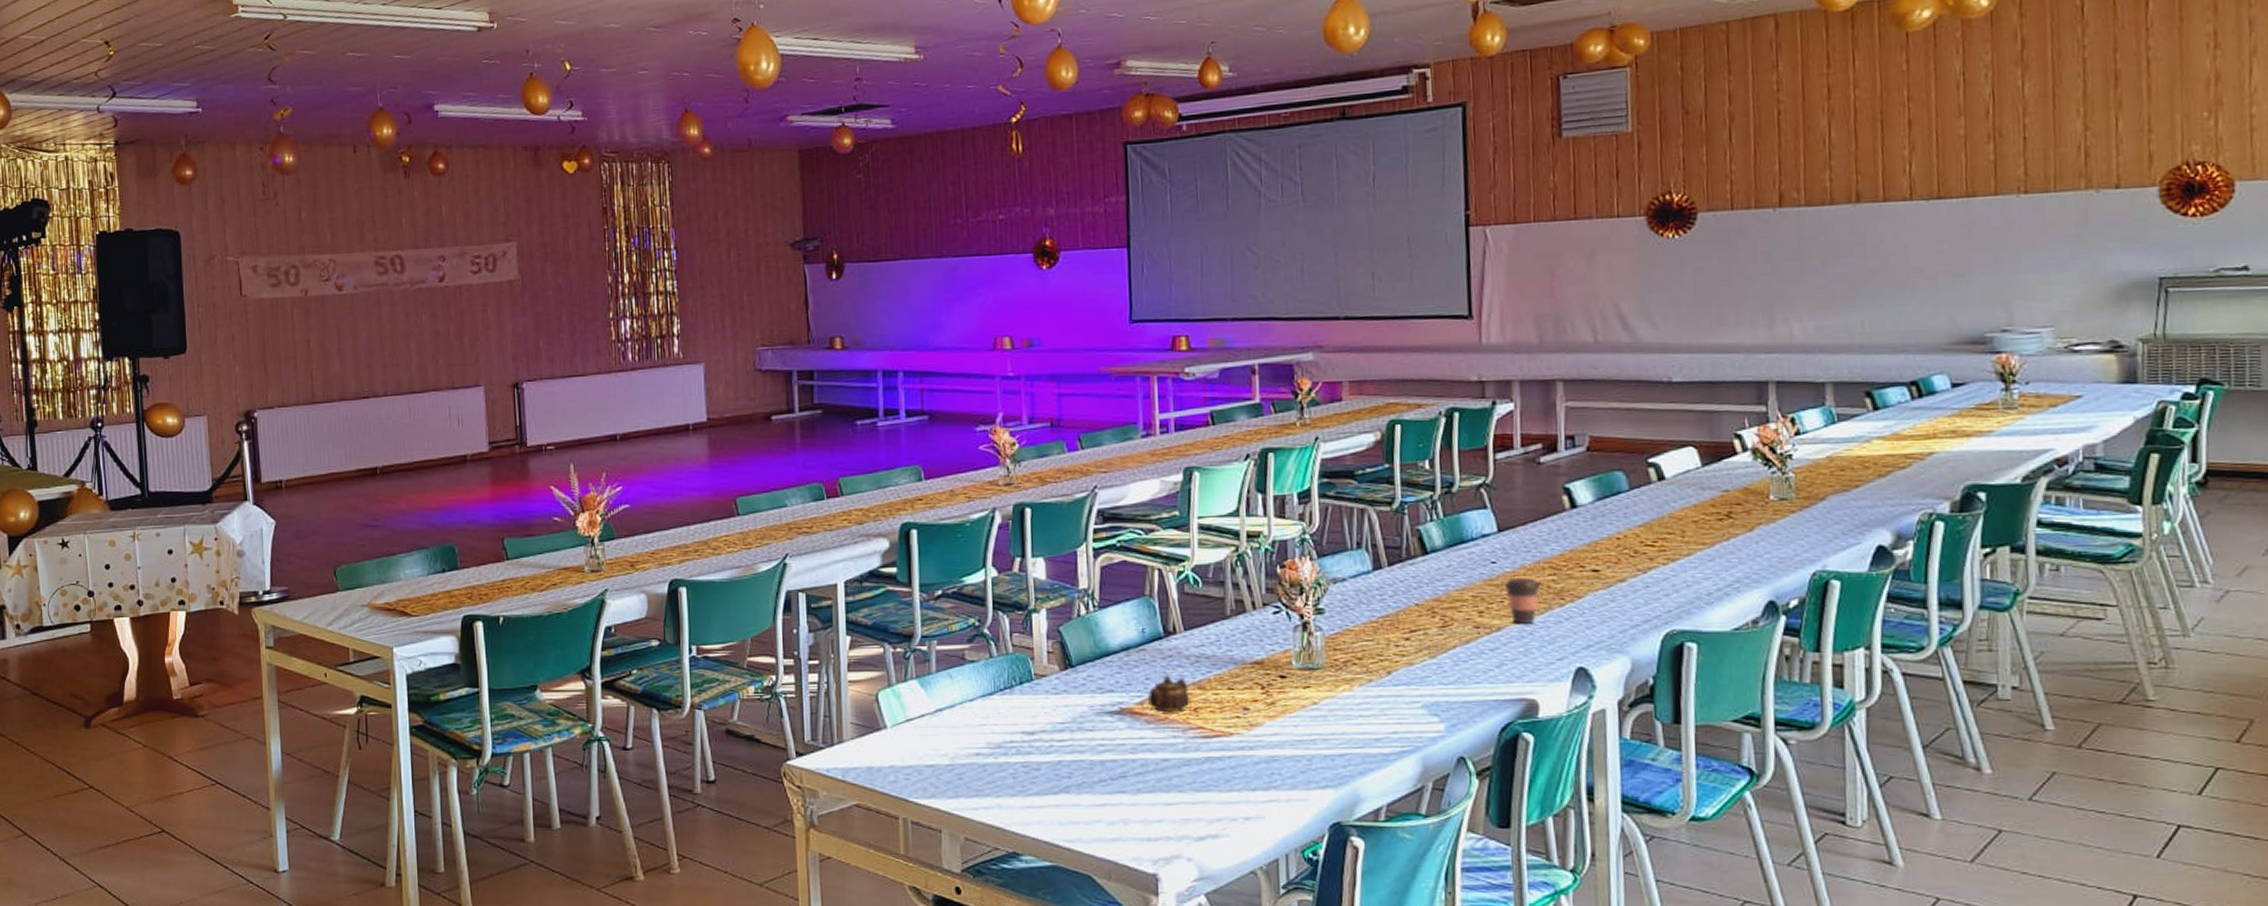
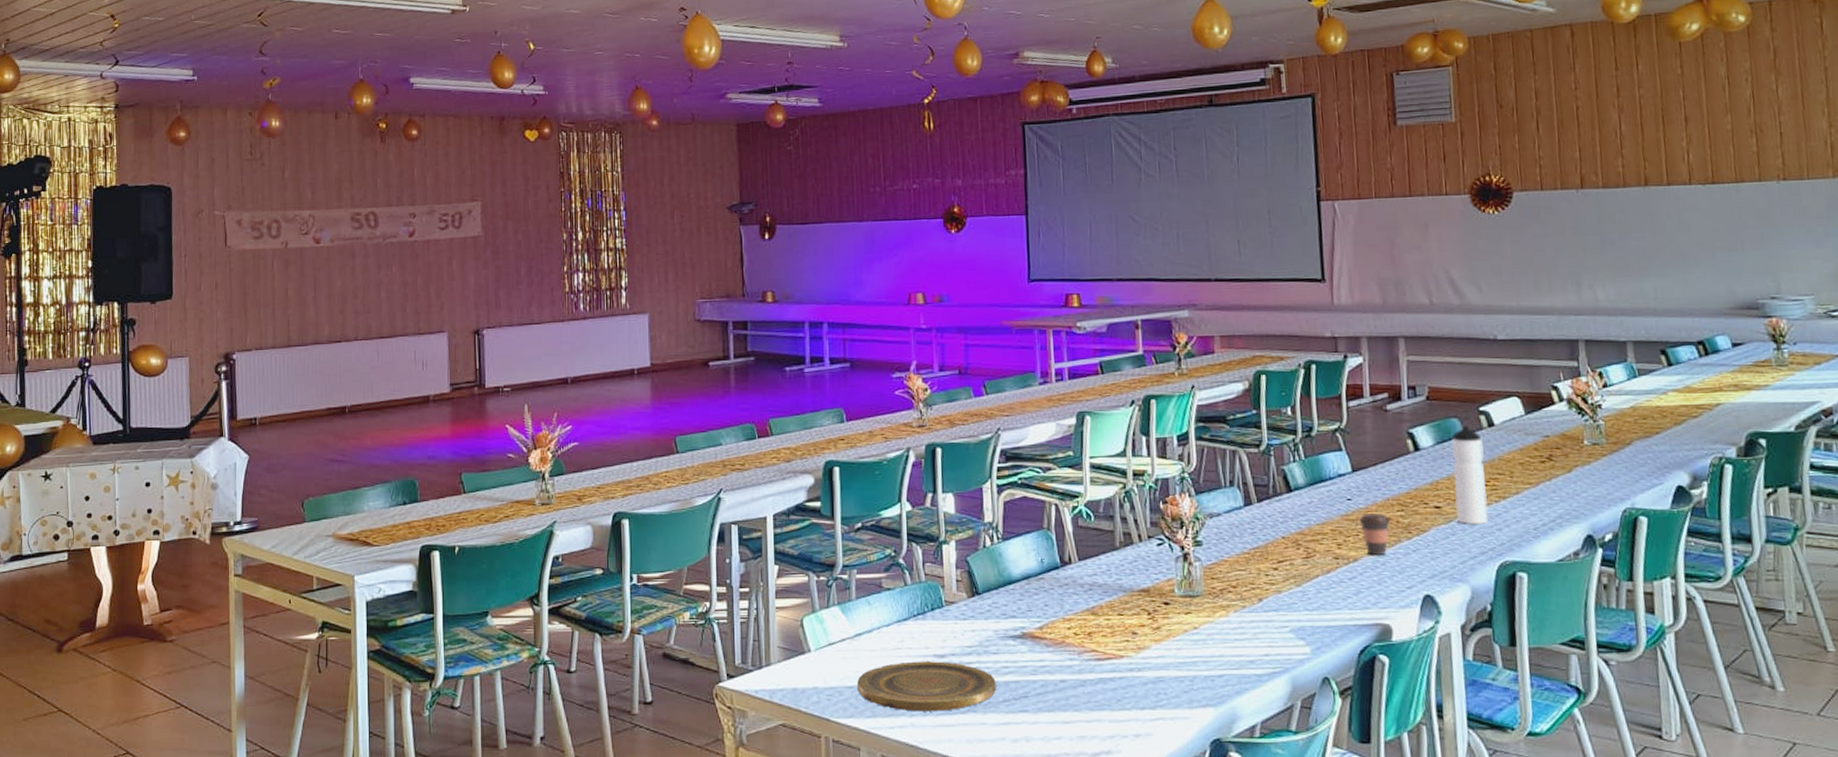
plate: none [938,737,1091,792] -> present [857,660,996,712]
teapot: present [1147,675,1191,711] -> none [1046,602,1085,636]
water bottle: none [1614,479,1654,589] -> present [1451,425,1489,524]

